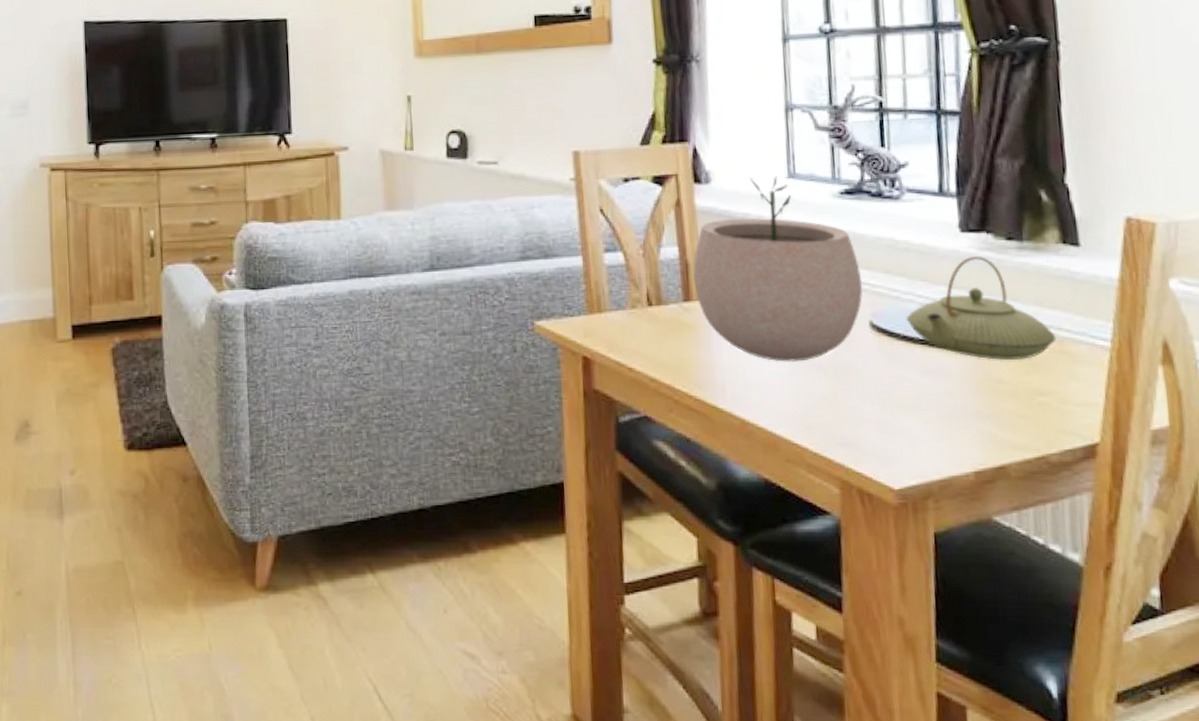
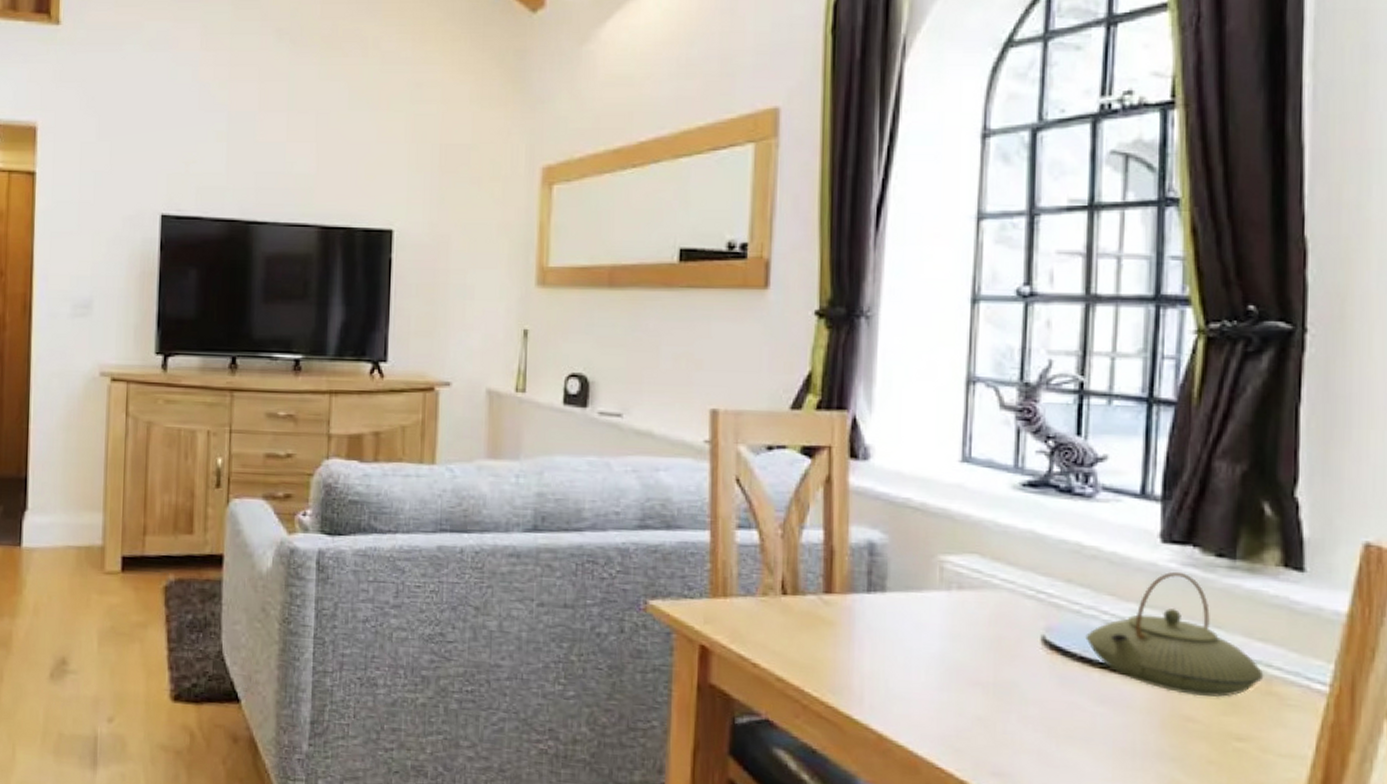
plant pot: present [693,175,863,362] -> none [838,457,1038,675]

